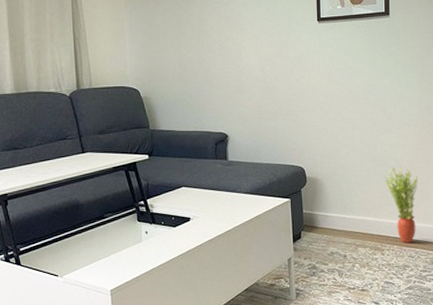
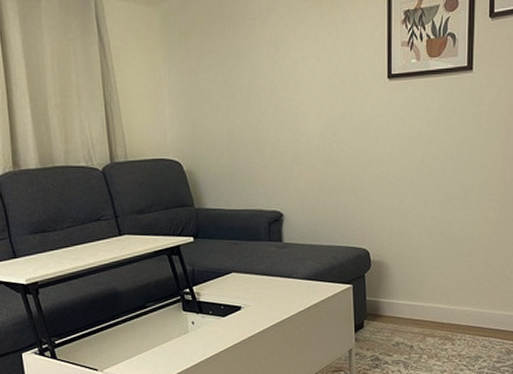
potted plant: present [384,166,418,243] -> none [458,247,497,332]

